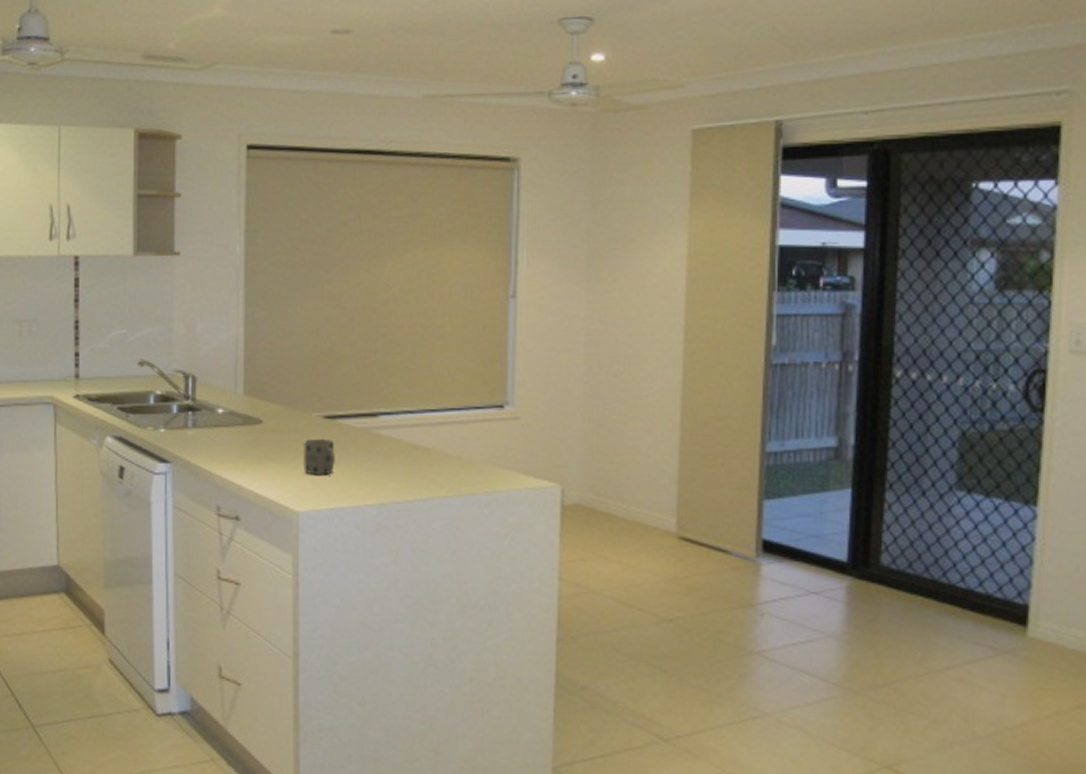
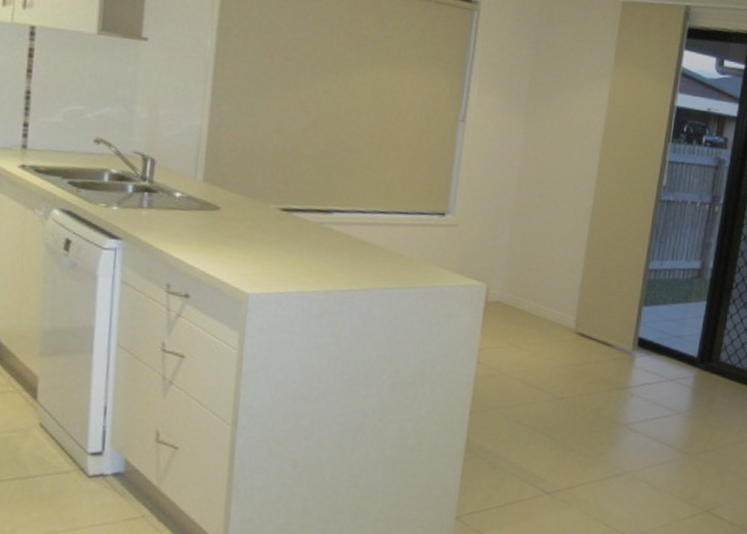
mug: present [302,439,335,475] -> none [256,228,289,262]

